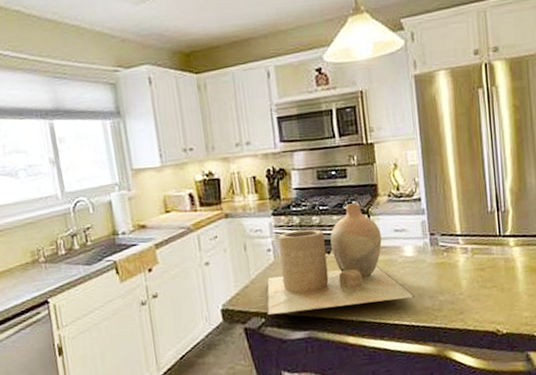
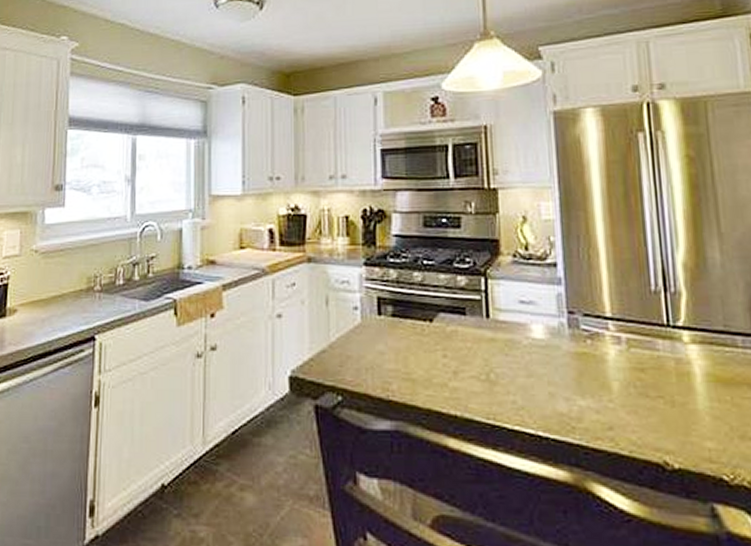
vase: present [266,203,415,316] -> none [345,261,545,398]

